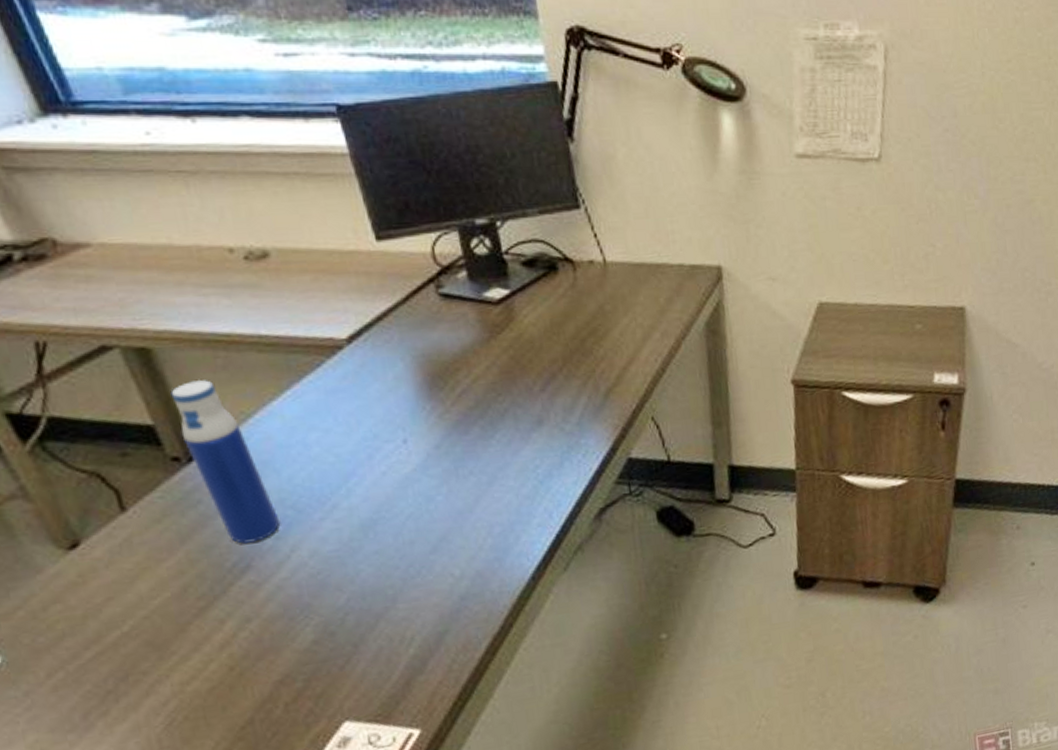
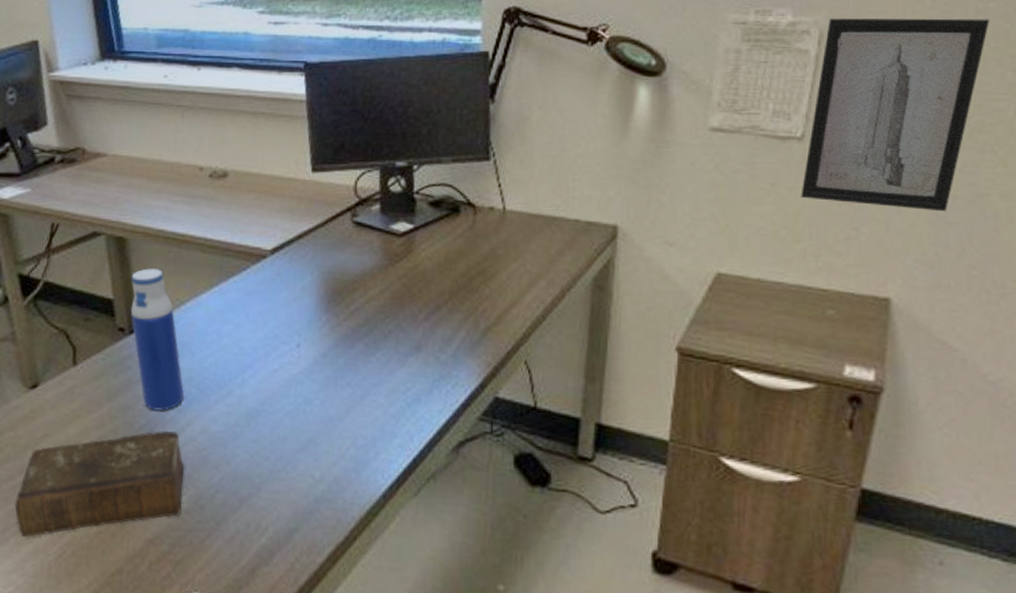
book: none [89,560,310,718] -> present [15,431,185,538]
wall art: none [883,28,1026,221] -> present [801,18,989,212]

